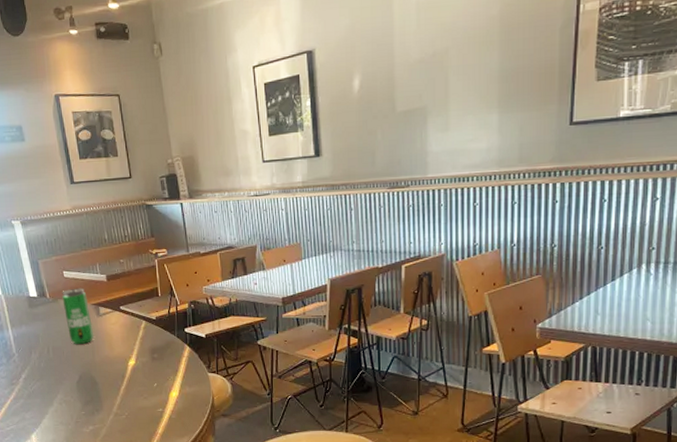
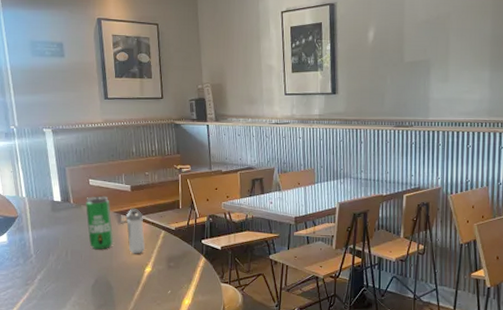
shaker: none [104,299,126,347] -> present [125,209,145,254]

